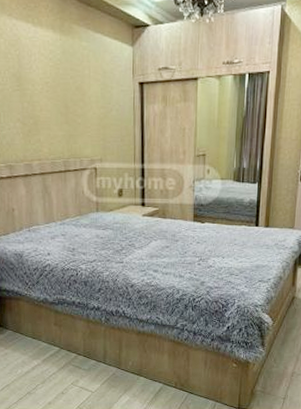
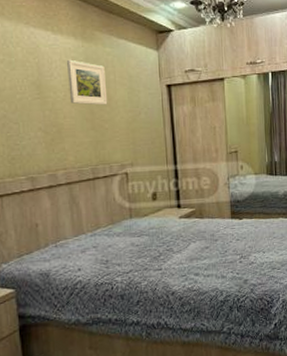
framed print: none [45,52,82,100] -> present [67,59,108,105]

